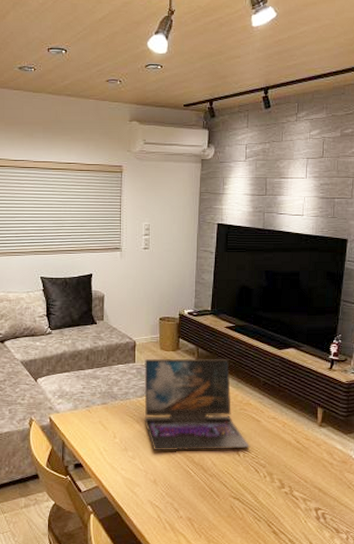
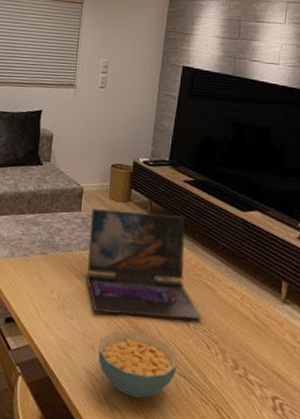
cereal bowl: none [160,464,231,522] -> present [98,330,177,398]

